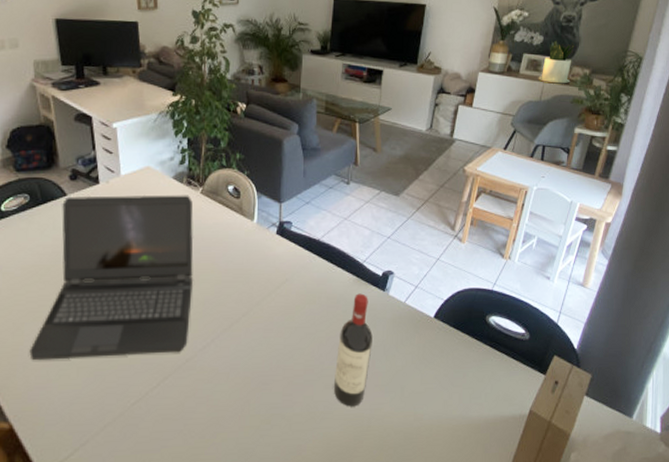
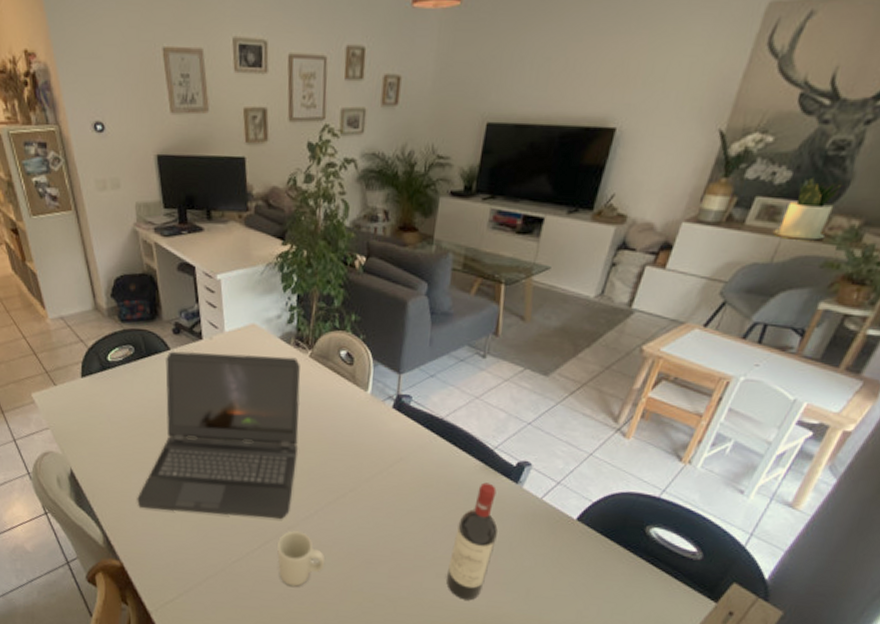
mug: none [176,361,224,421] -> present [277,530,326,587]

